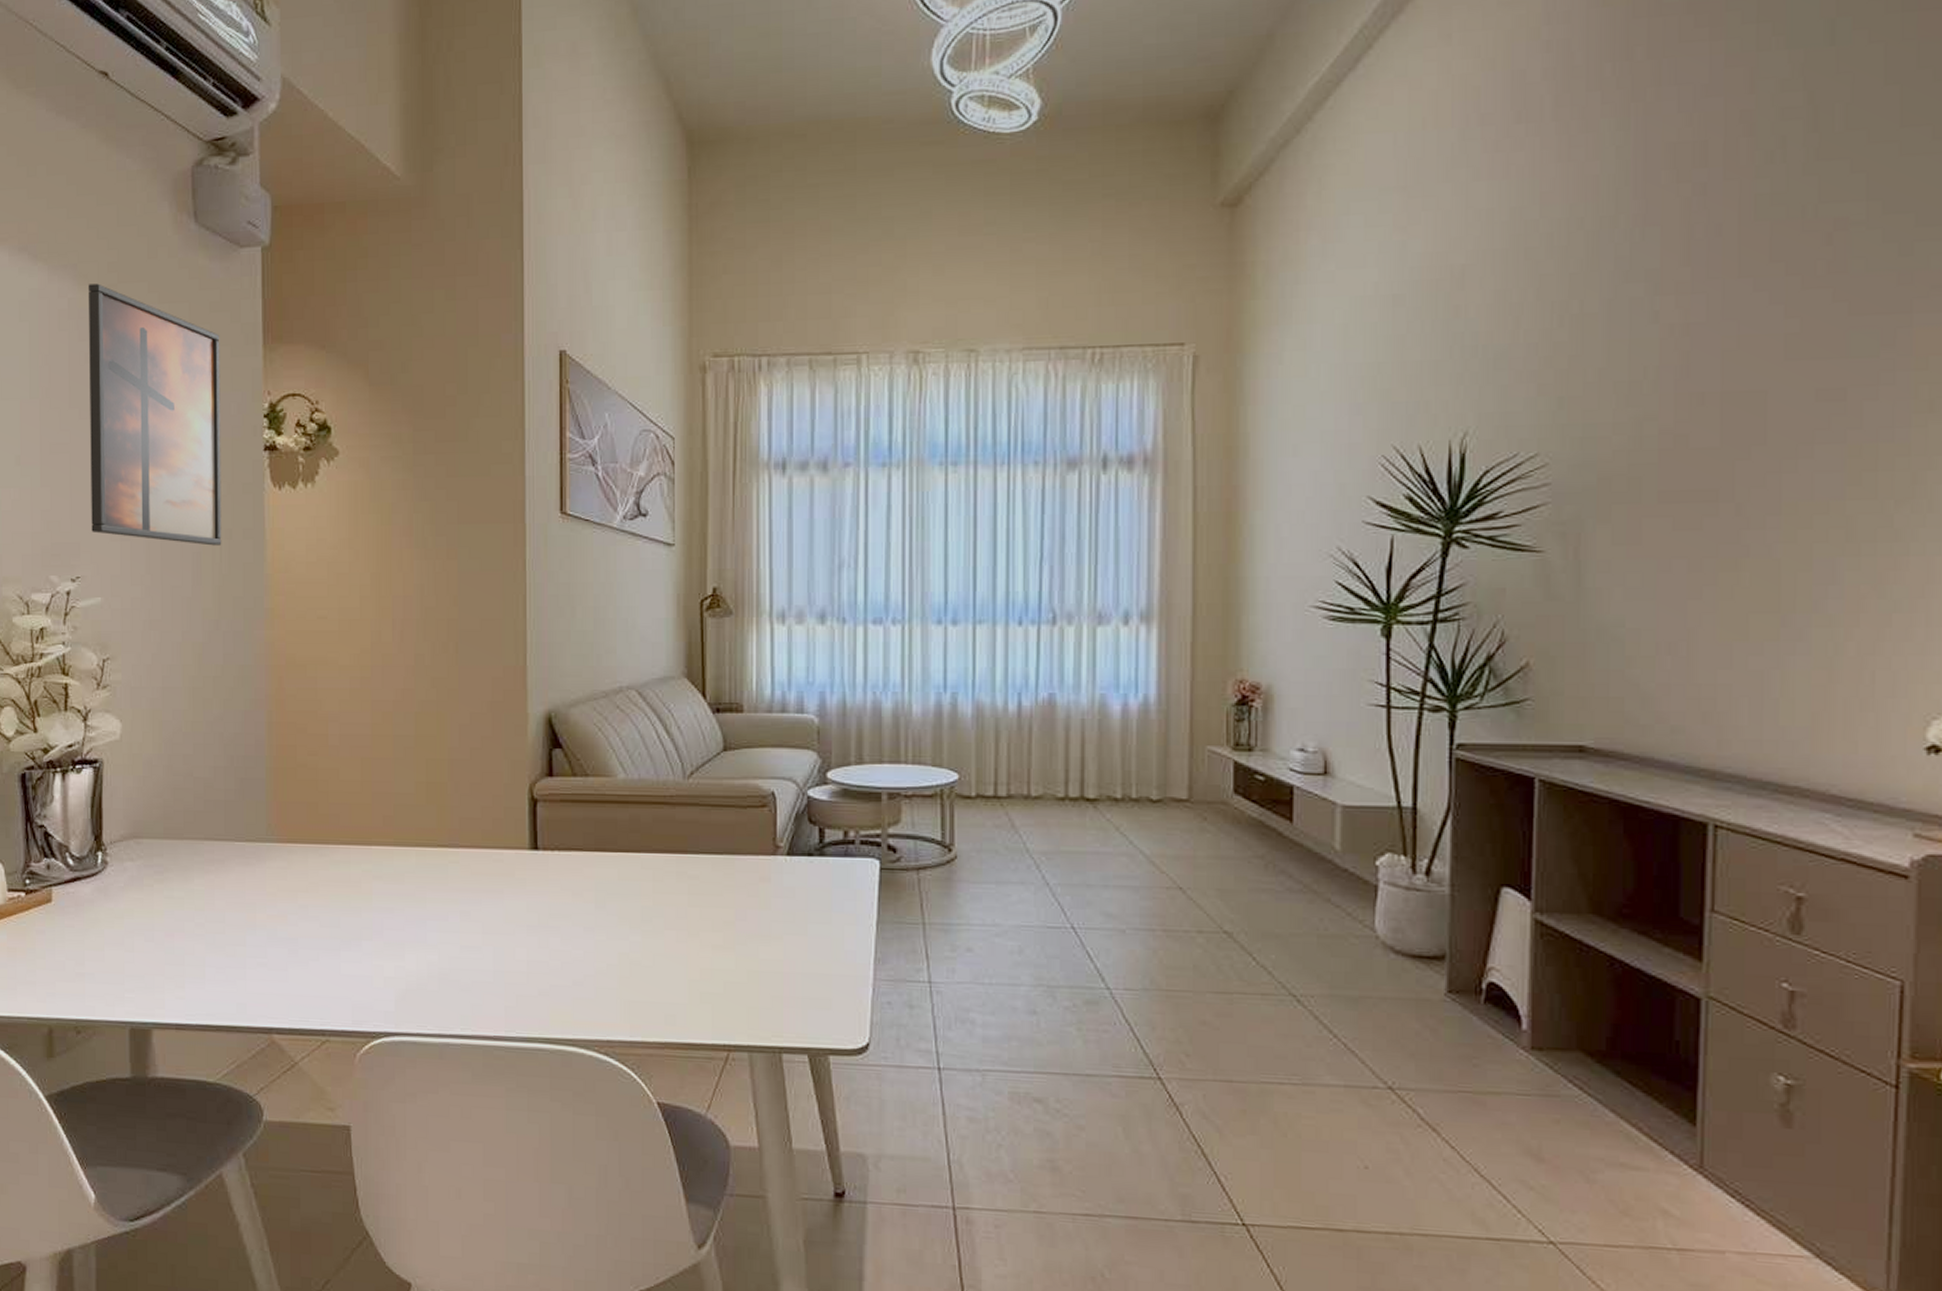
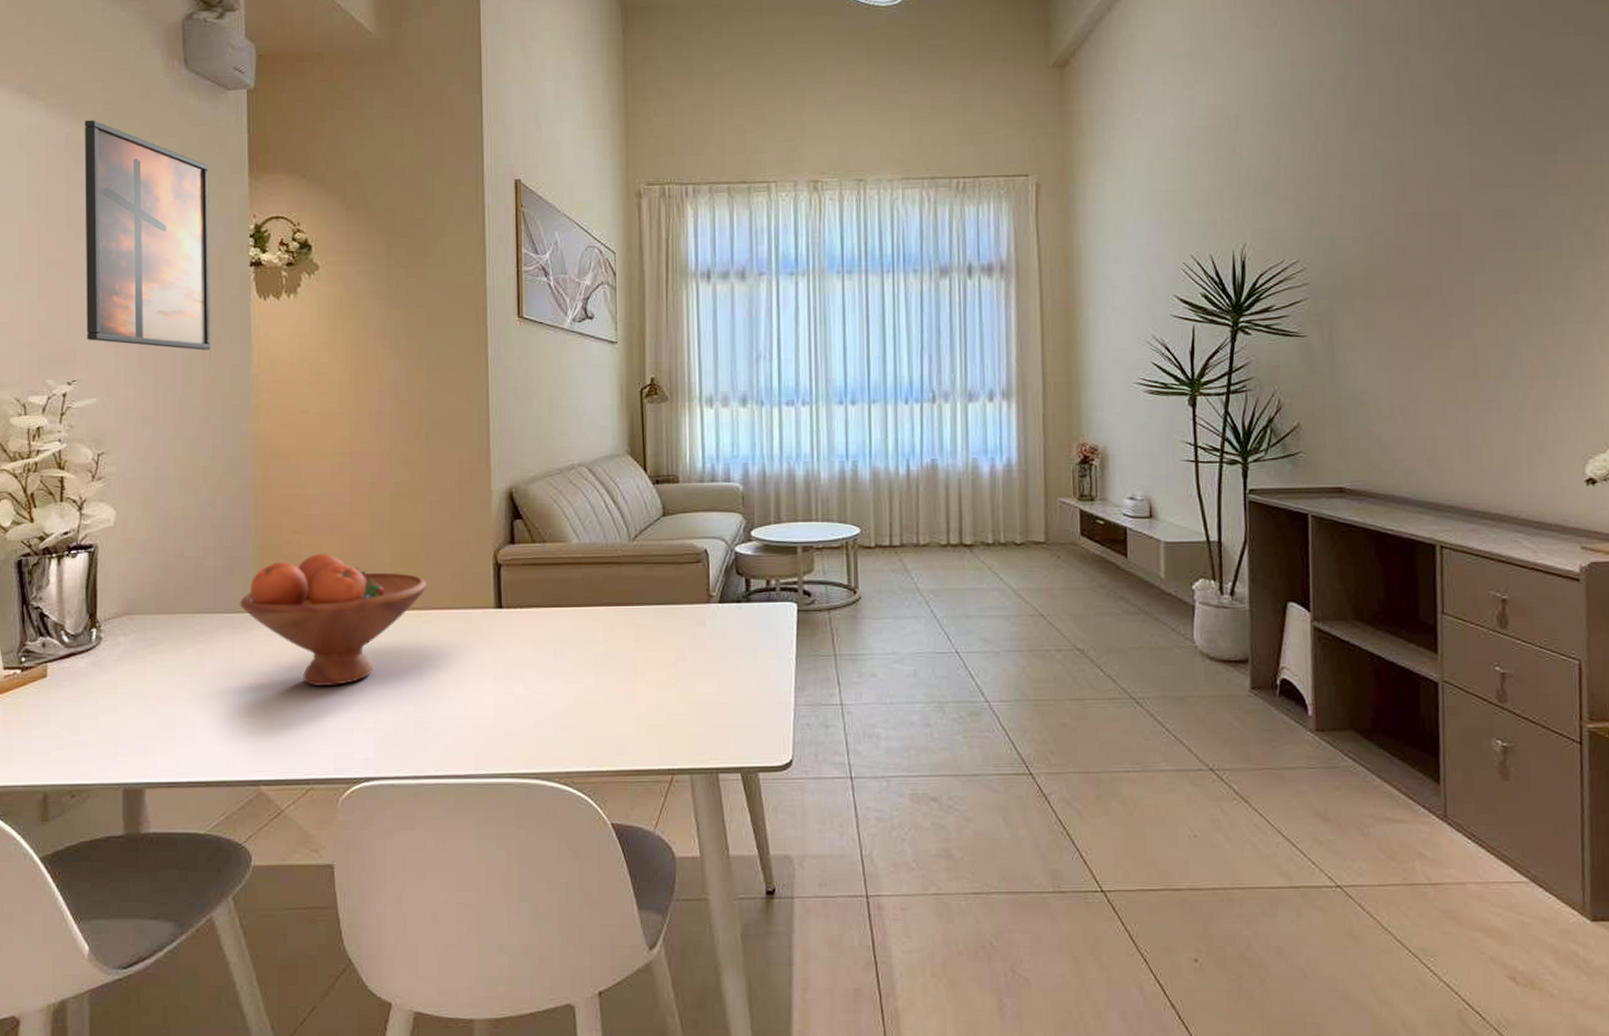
fruit bowl: none [252,778,455,929] -> present [240,553,427,687]

